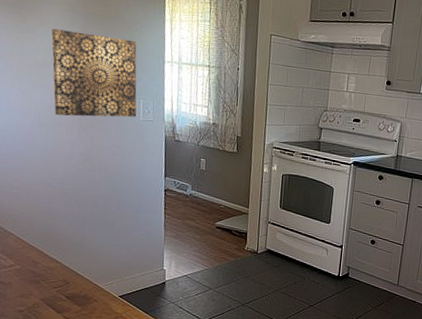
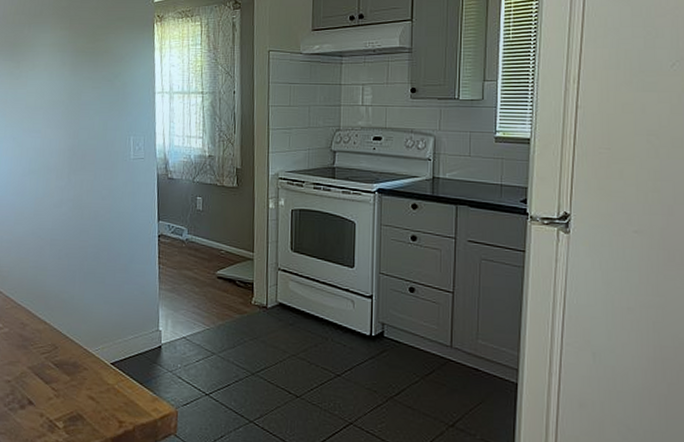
wall art: present [51,29,137,117] -> none [42,71,127,161]

